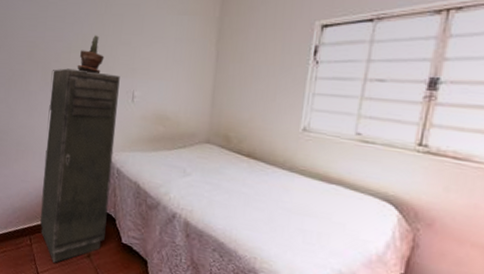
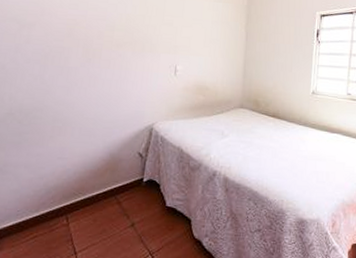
storage cabinet: present [39,68,120,263] -> none [78,45,163,239]
potted plant: present [77,35,105,75] -> none [120,16,148,51]

